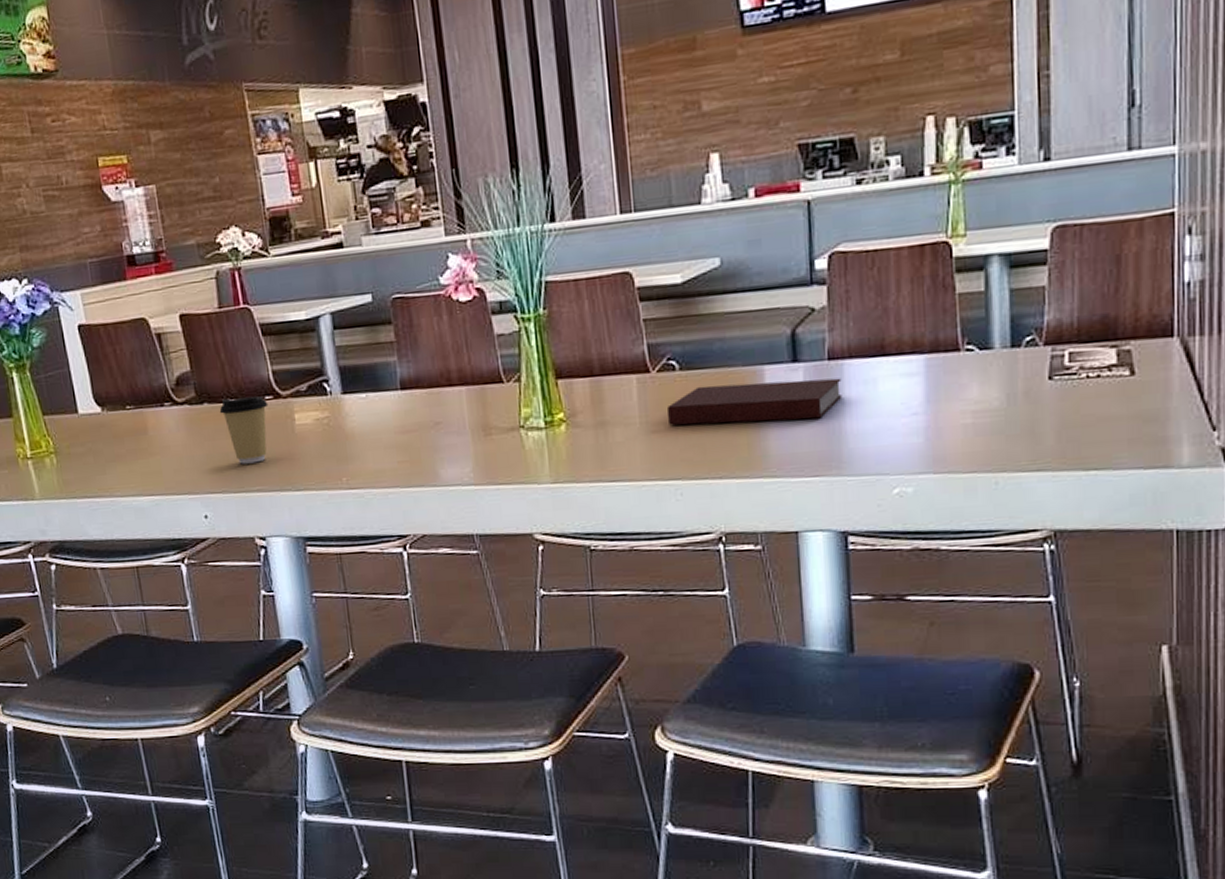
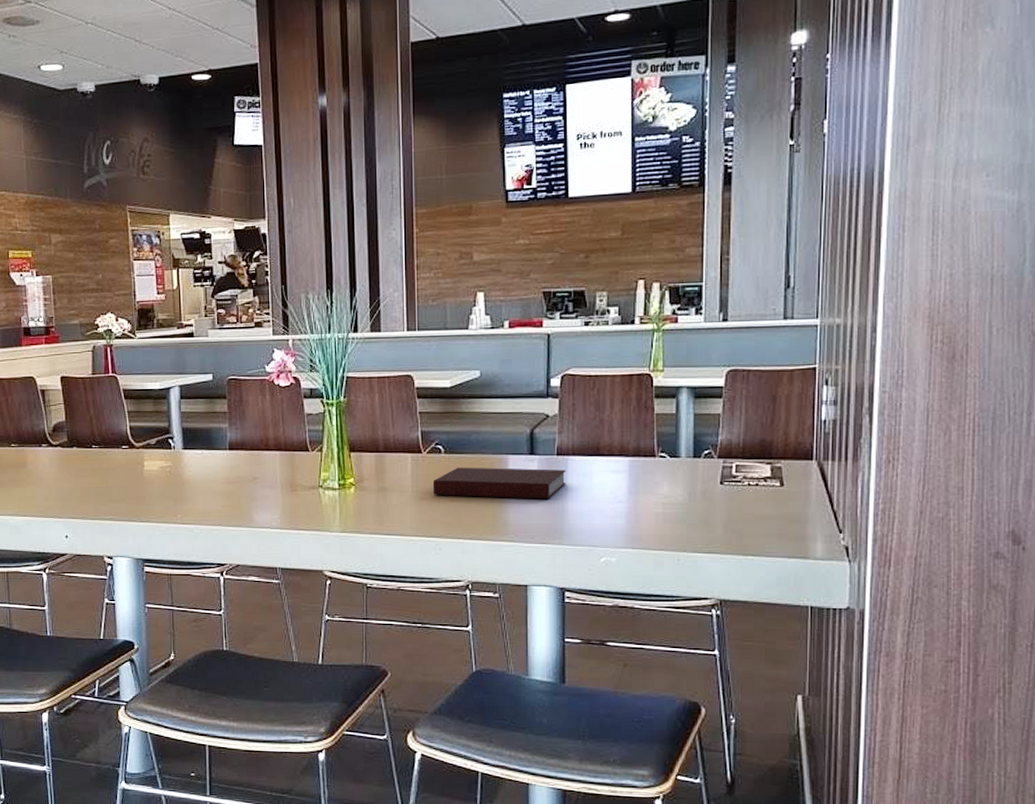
coffee cup: present [219,396,269,464] -> none [85,444,124,497]

